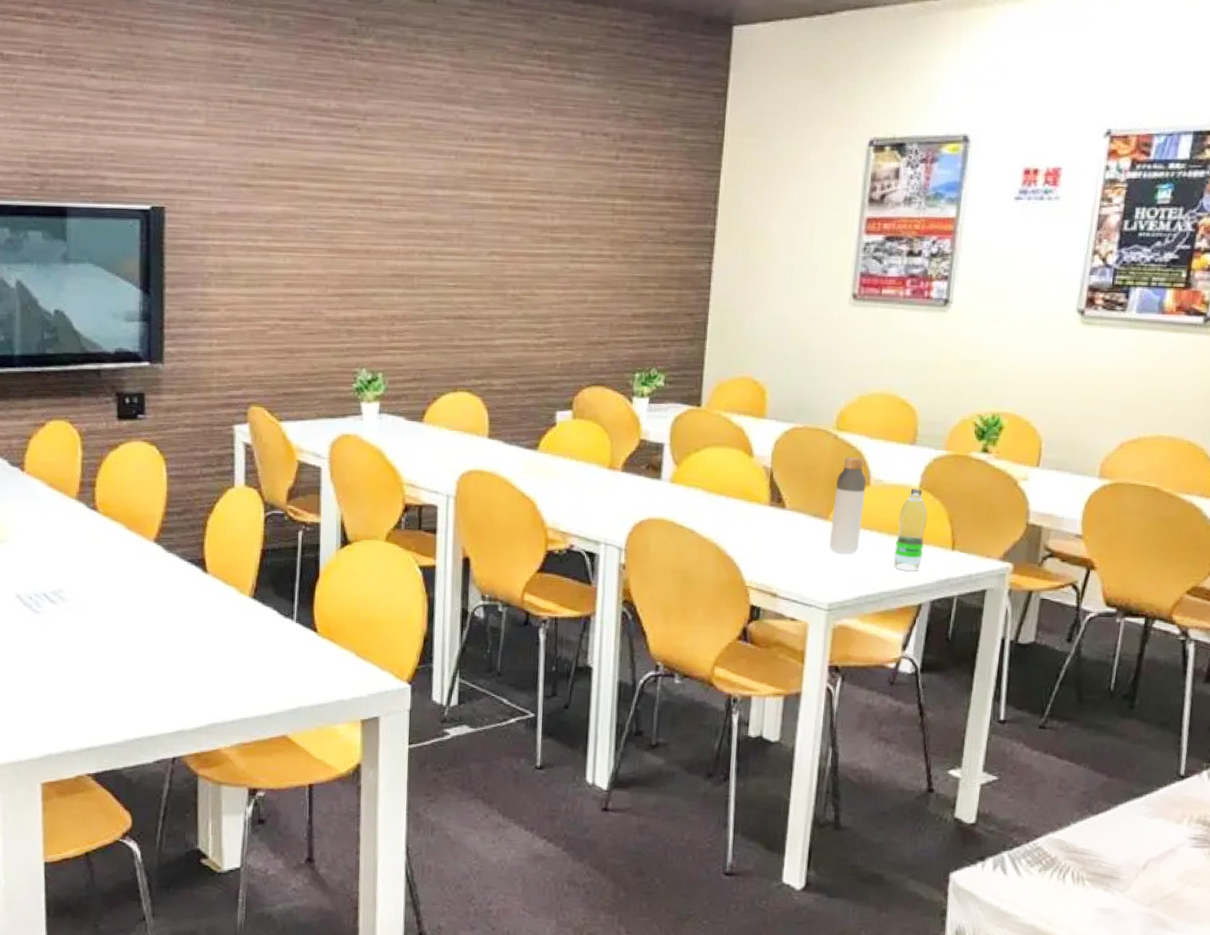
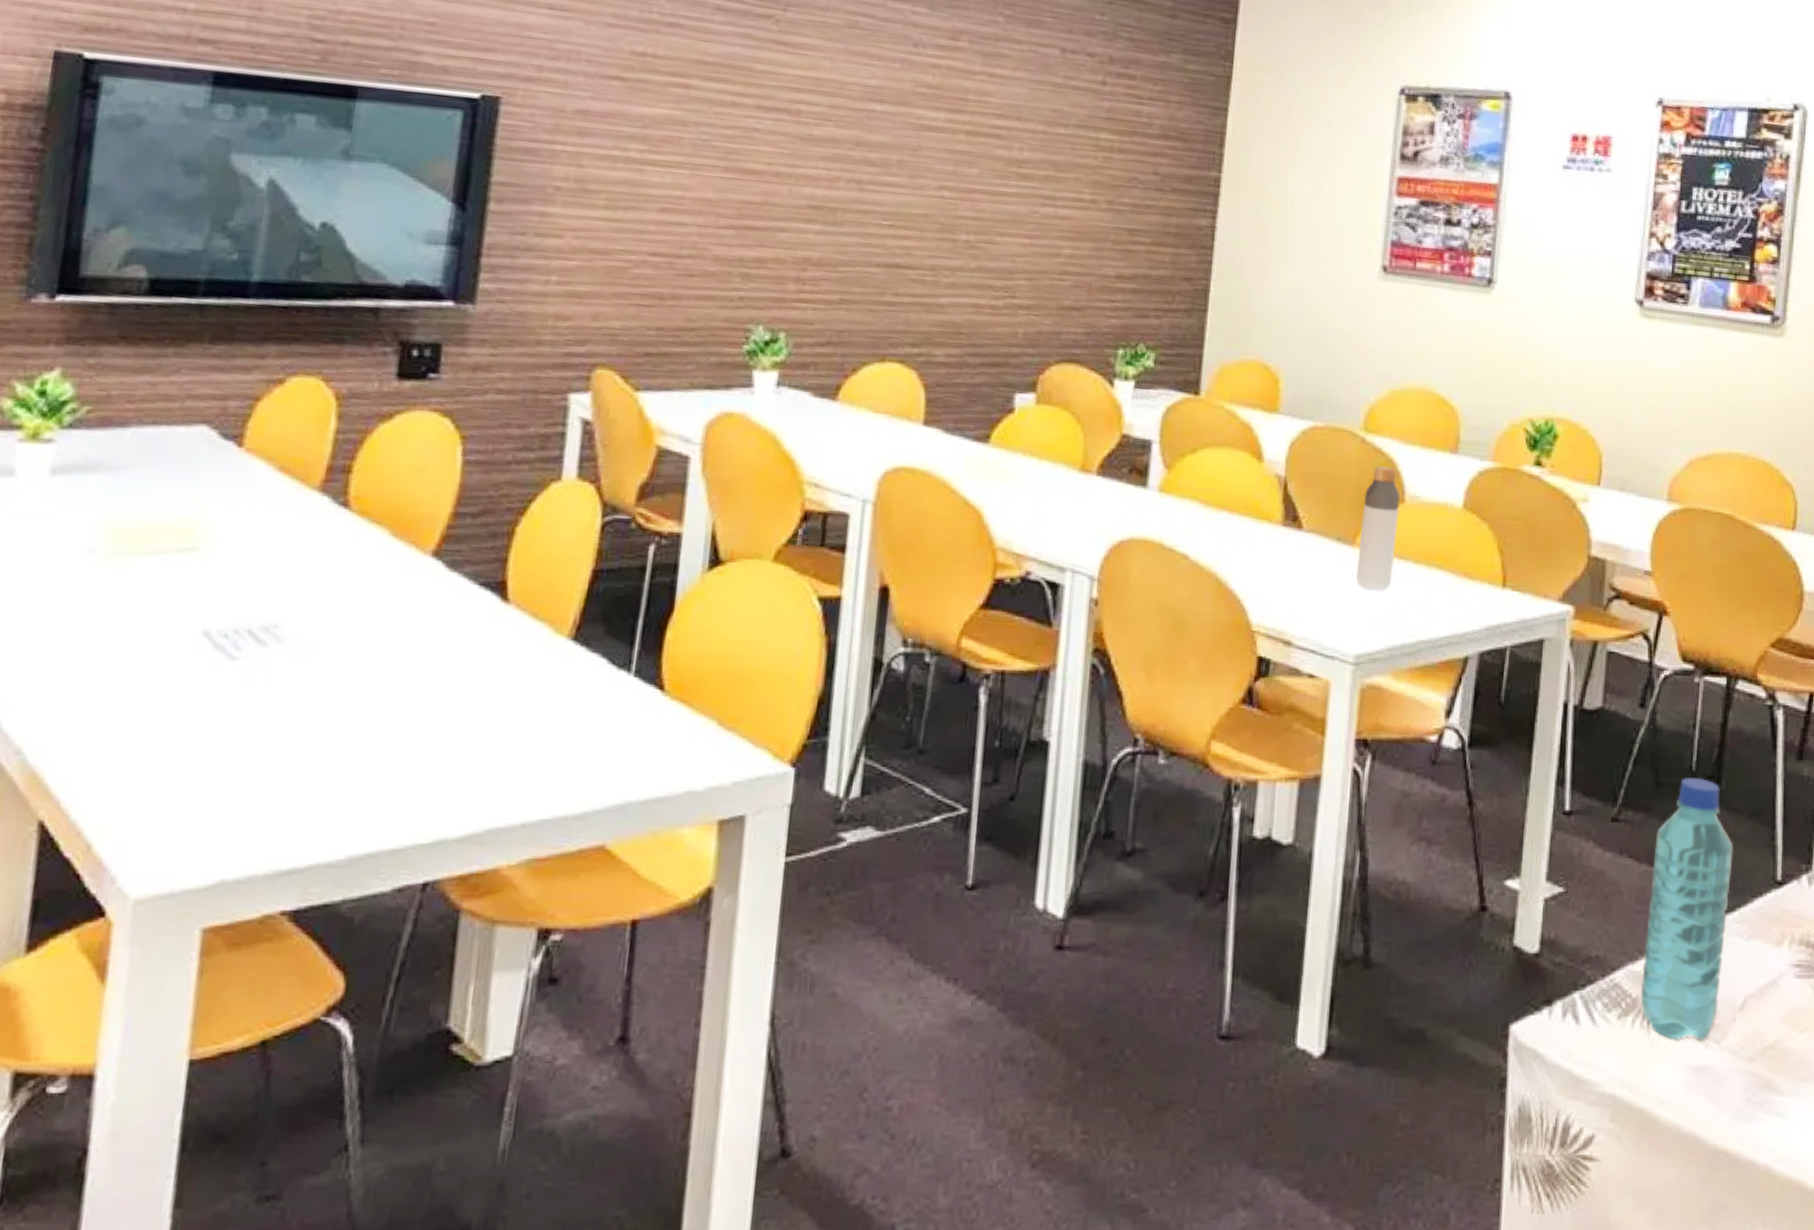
bottle: present [893,489,928,572] -> none [1433,508,1474,615]
water bottle: none [1058,695,1144,889] -> present [1641,777,1733,1039]

